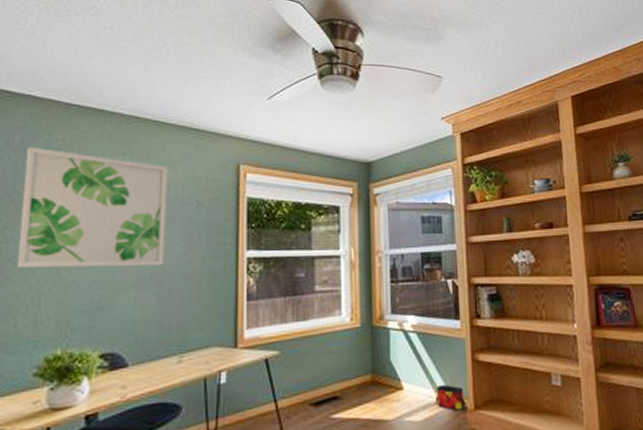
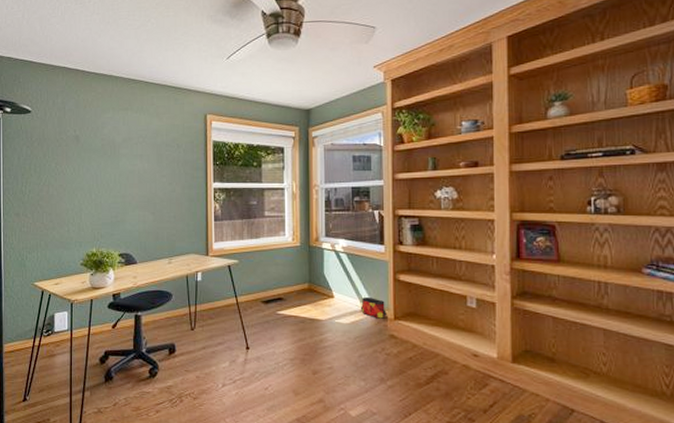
wall art: present [16,147,168,269] -> none [65,105,157,193]

